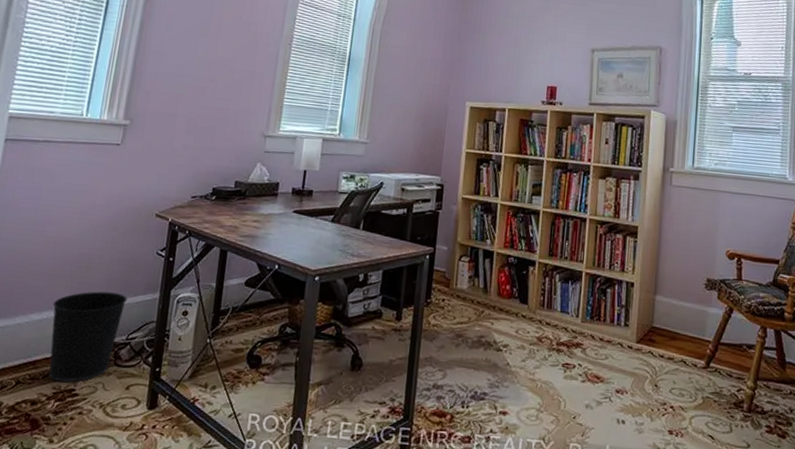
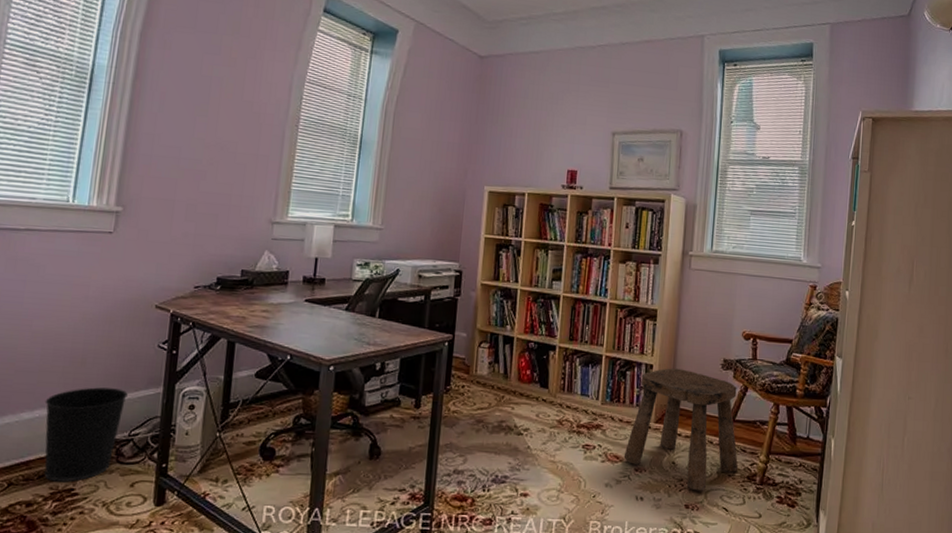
stool: none [604,286,724,417] -> present [623,368,738,491]

